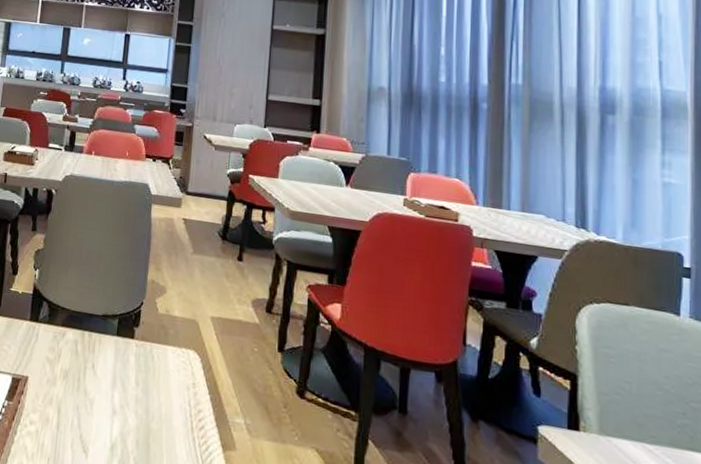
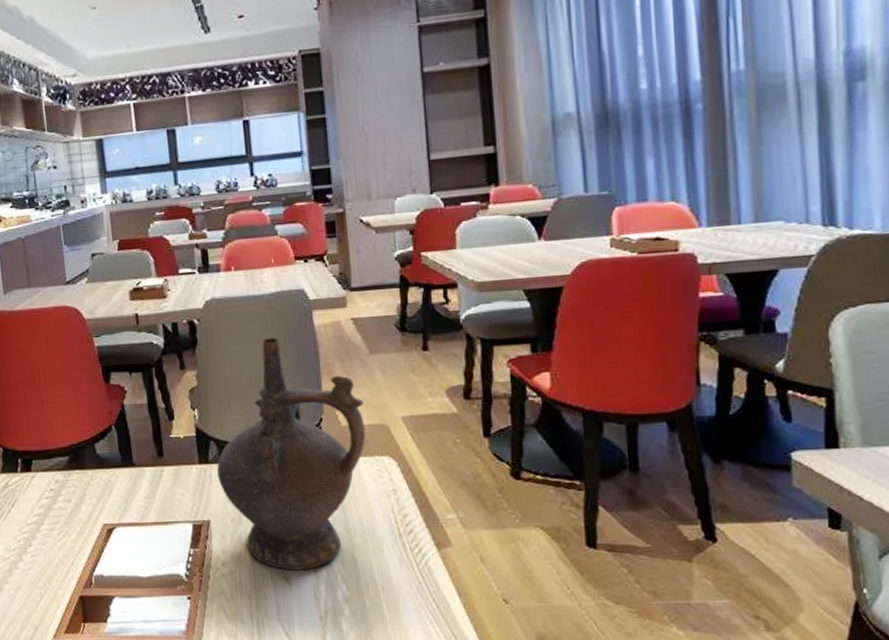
ceremonial vessel: none [43,219,181,445] -> present [217,337,366,570]

